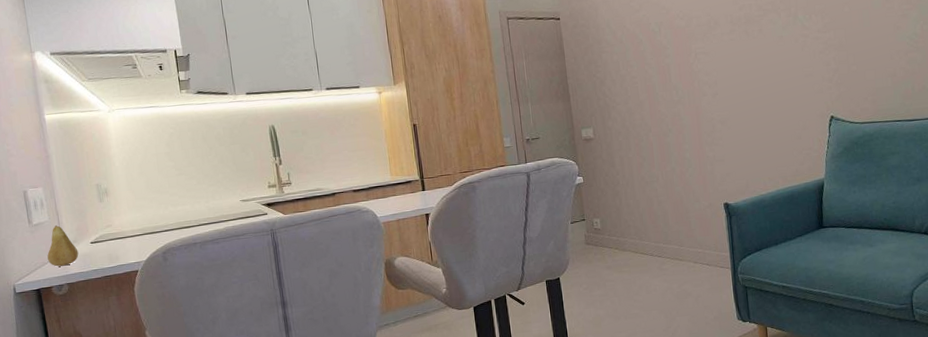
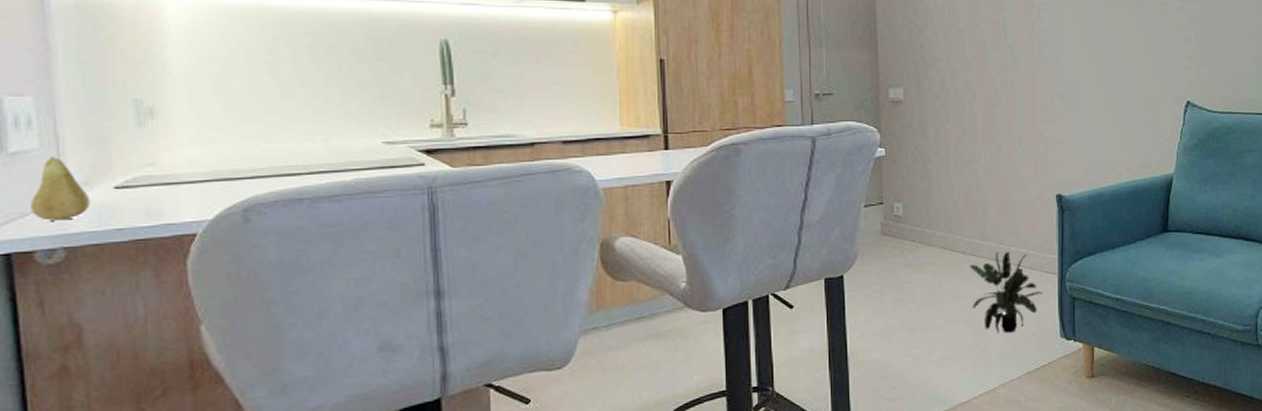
potted plant: none [657,252,719,319] -> present [969,251,1042,334]

